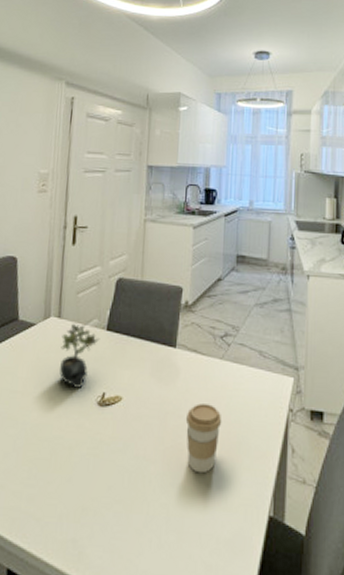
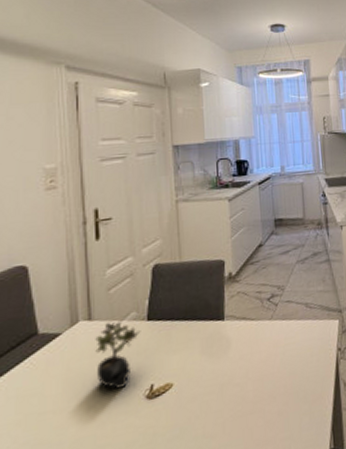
coffee cup: present [185,403,222,474] -> none [241,364,278,433]

